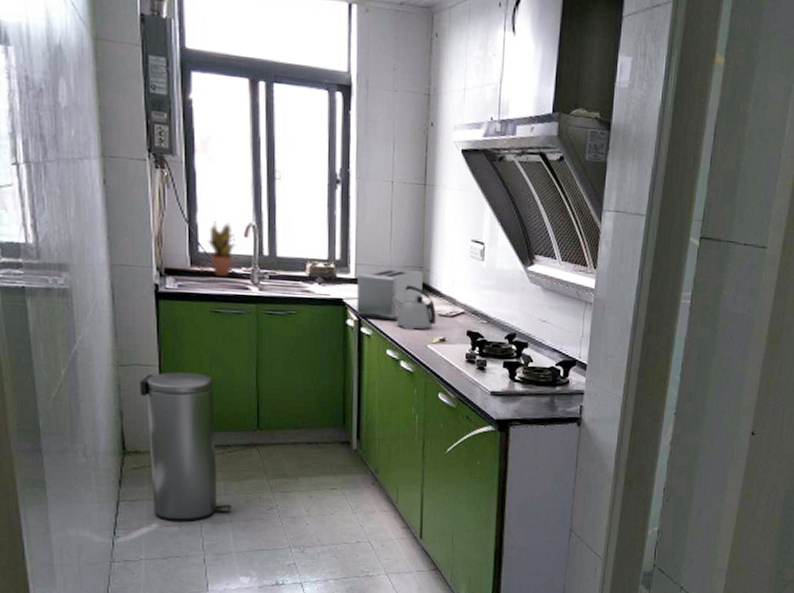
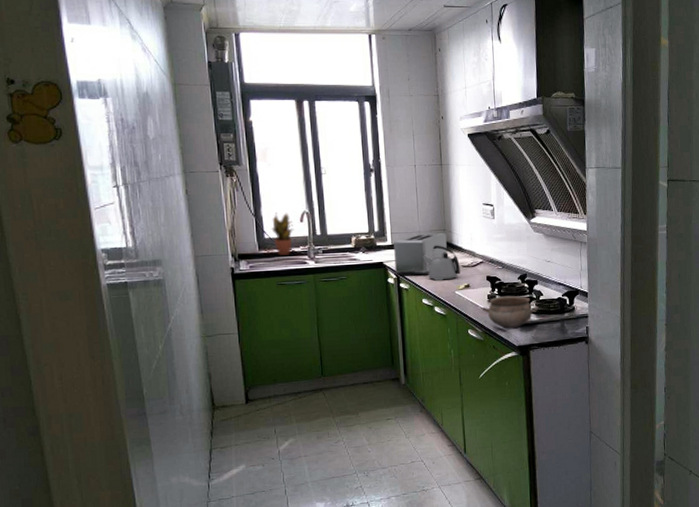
pedal bin: present [140,372,233,523] -> none [223,335,306,462]
cooking pot: none [457,357,526,400] -> present [481,295,539,330]

